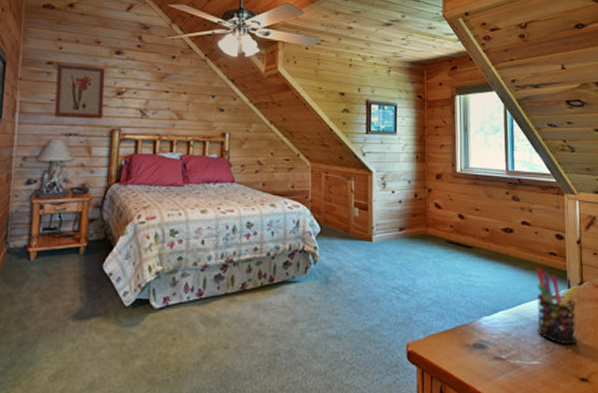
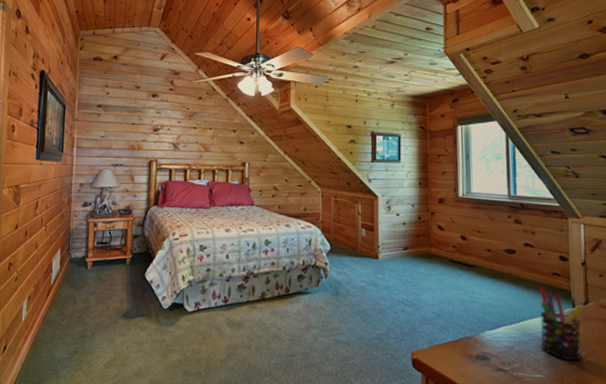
wall art: present [55,63,105,119] -> none [104,106,144,152]

